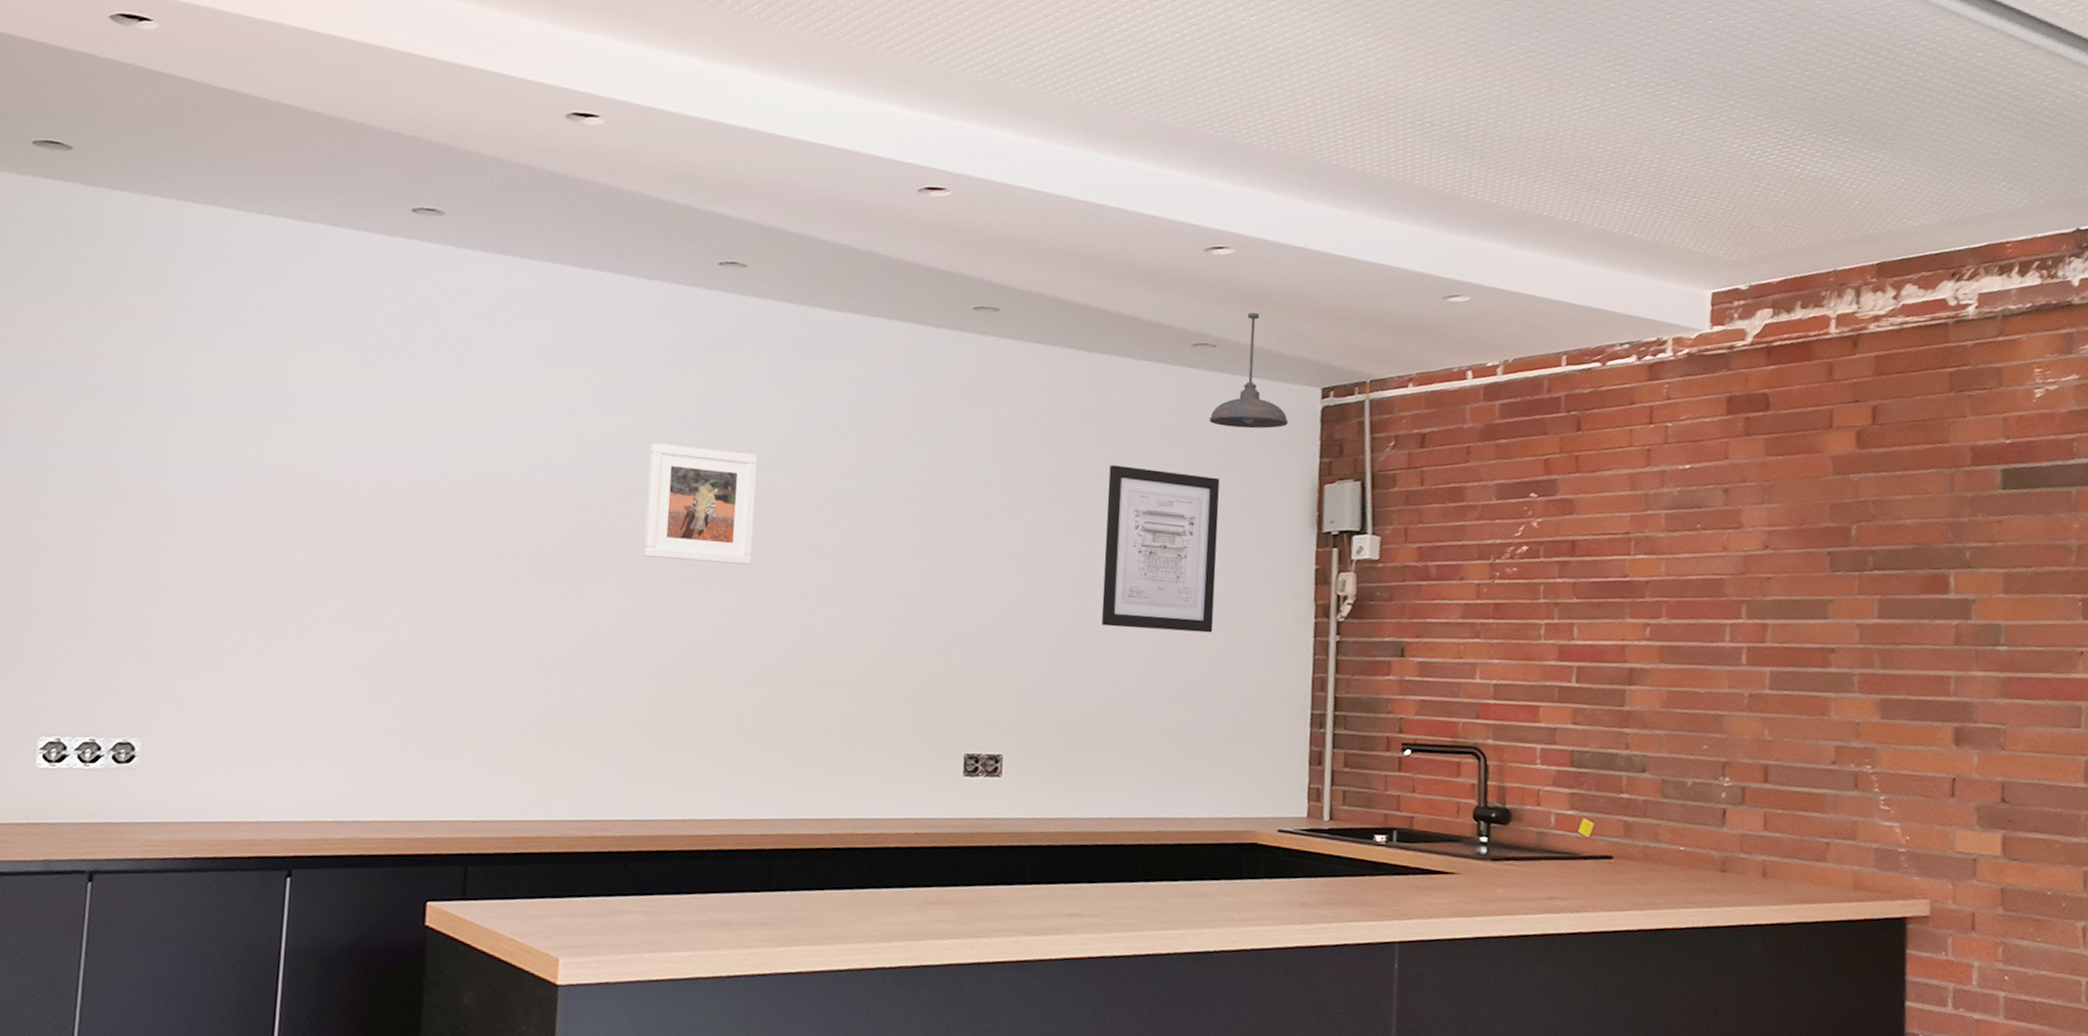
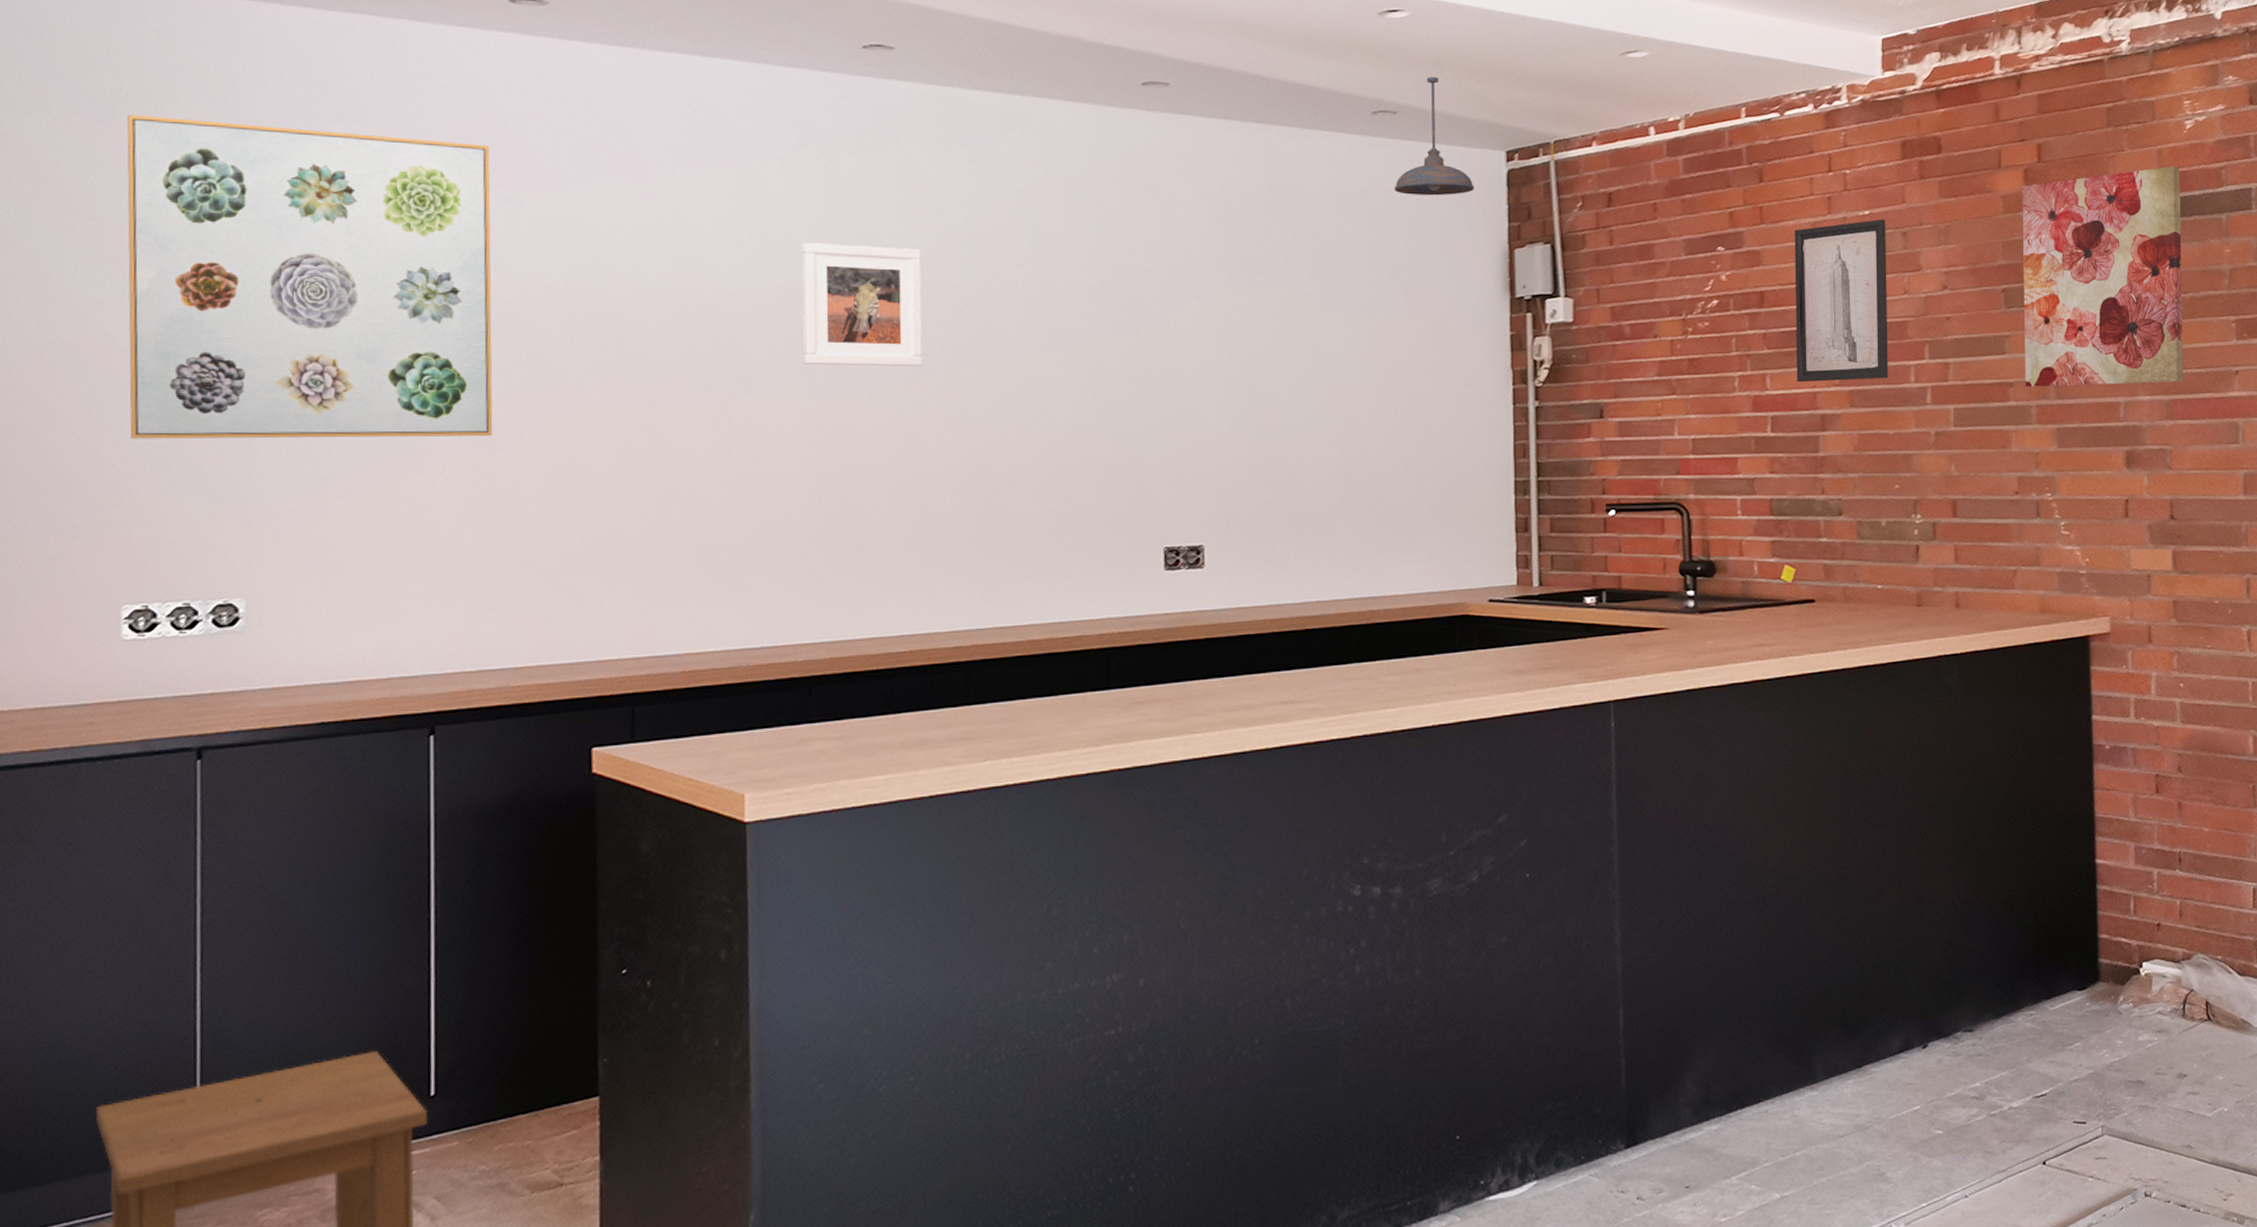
wall art: none [60,299,383,606] -> present [127,114,493,439]
wall art: present [1101,465,1220,633] -> none [1295,240,1411,407]
wall art: none [1605,474,1707,637] -> present [1794,219,1888,383]
wall art: none [1848,435,2027,660] -> present [2022,166,2183,387]

